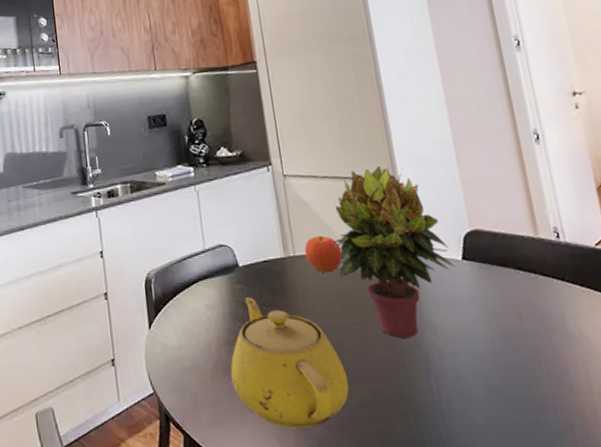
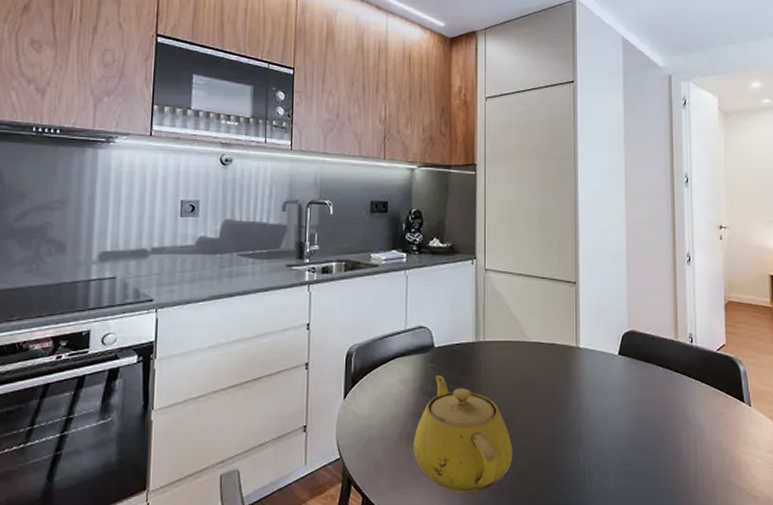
fruit: present [304,235,343,273] -> none [493,325,524,358]
potted plant: present [333,166,455,338] -> none [518,270,612,417]

